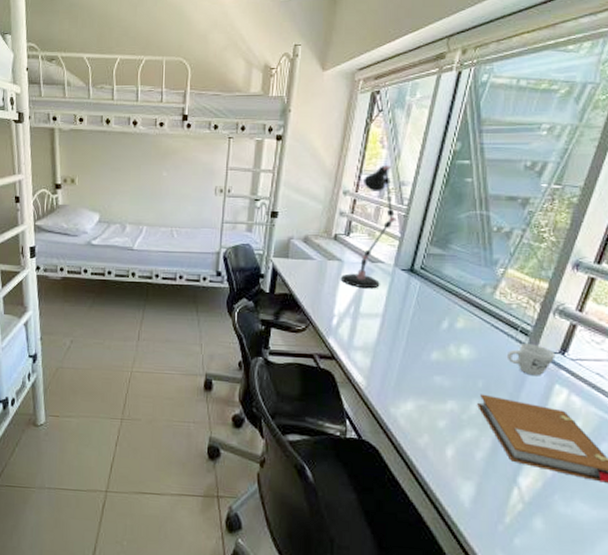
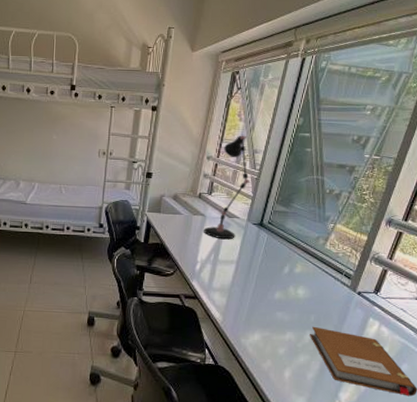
mug: present [508,344,556,376] -> none [334,285,371,312]

